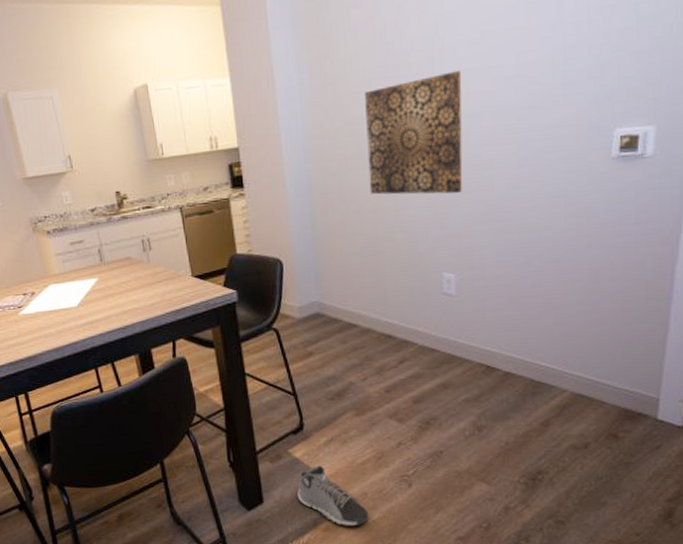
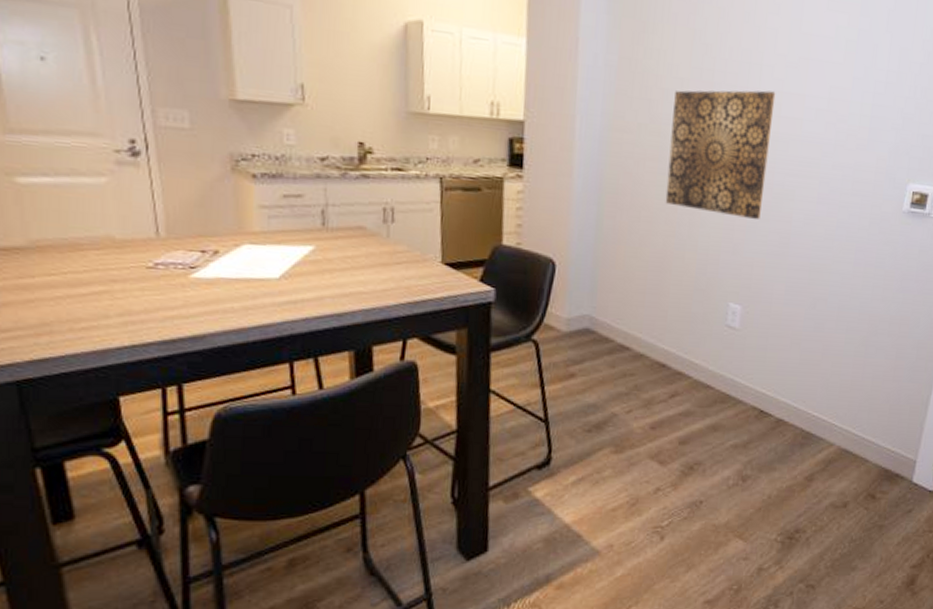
sneaker: present [298,465,369,527] -> none [531,509,612,585]

